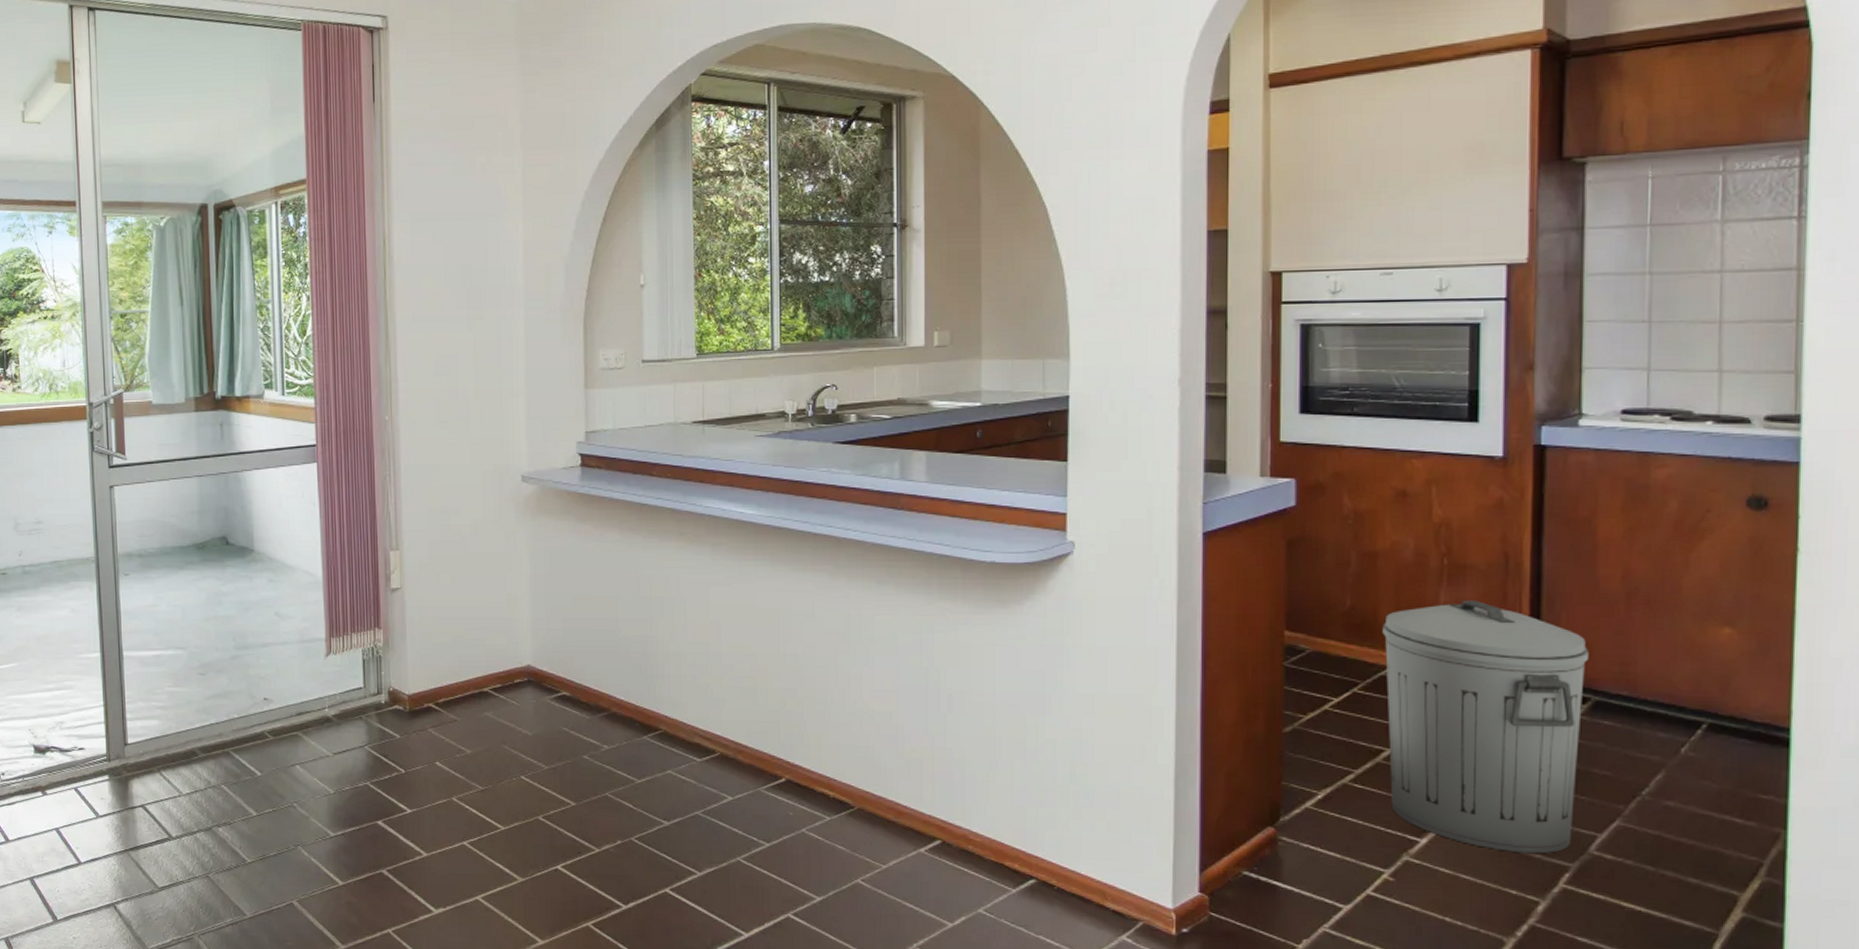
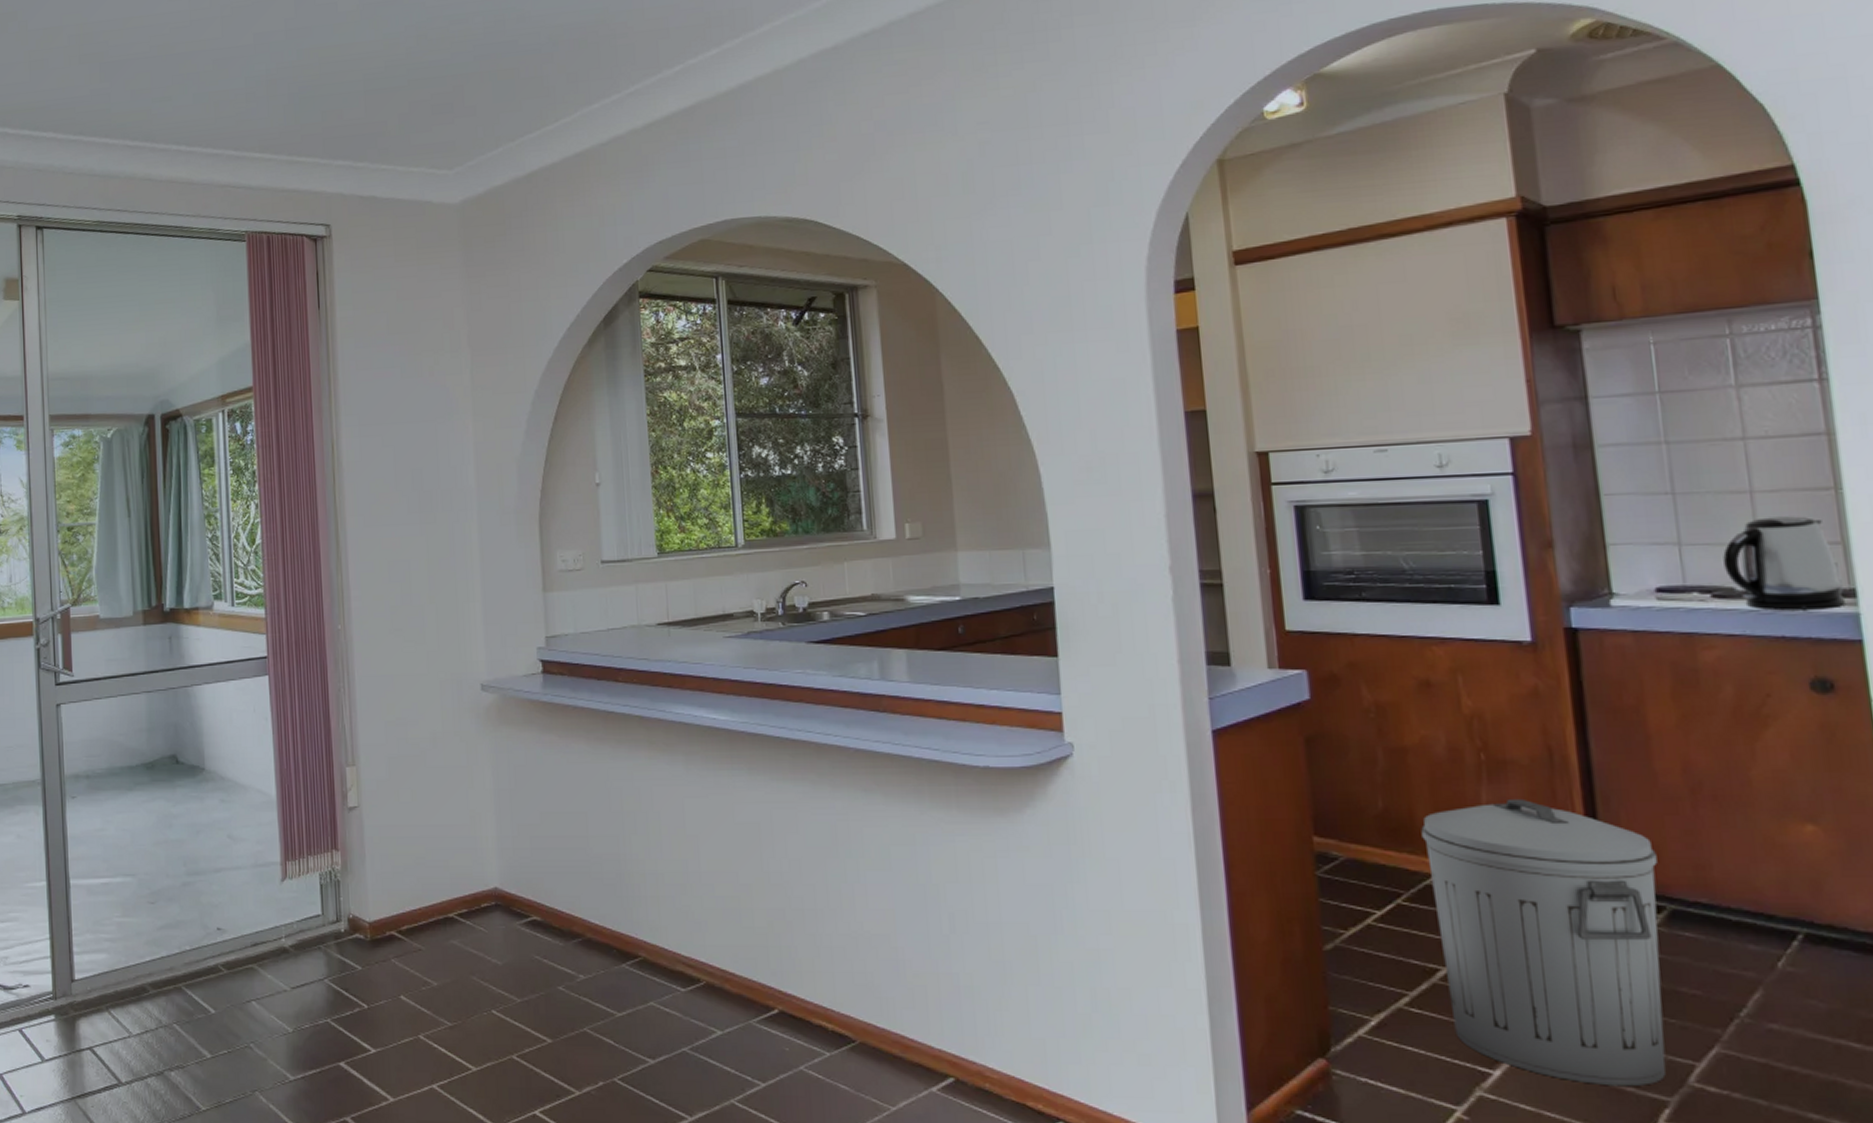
kettle: none [1686,346,1789,435] -> present [1723,516,1845,612]

